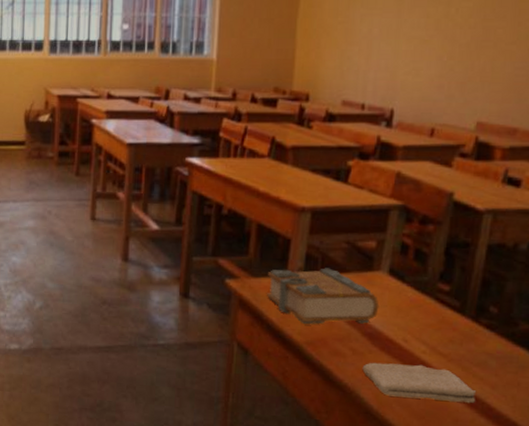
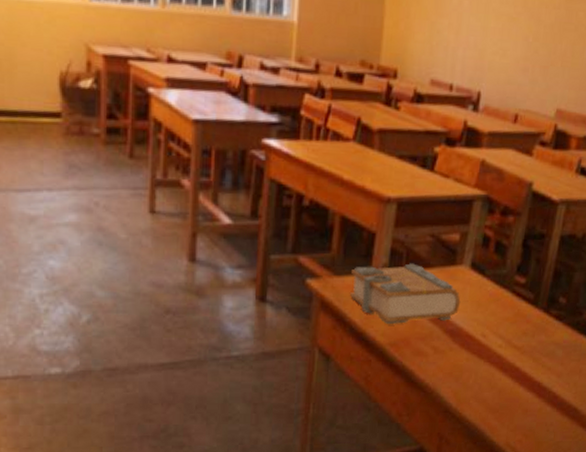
washcloth: present [362,362,477,404] -> none [443,359,545,394]

